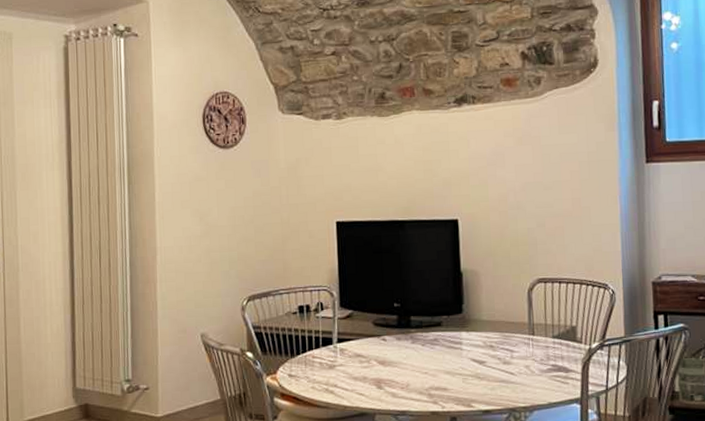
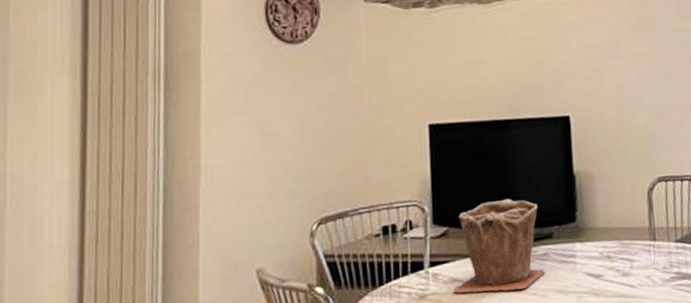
plant pot: none [356,289,436,368] -> present [452,198,546,294]

